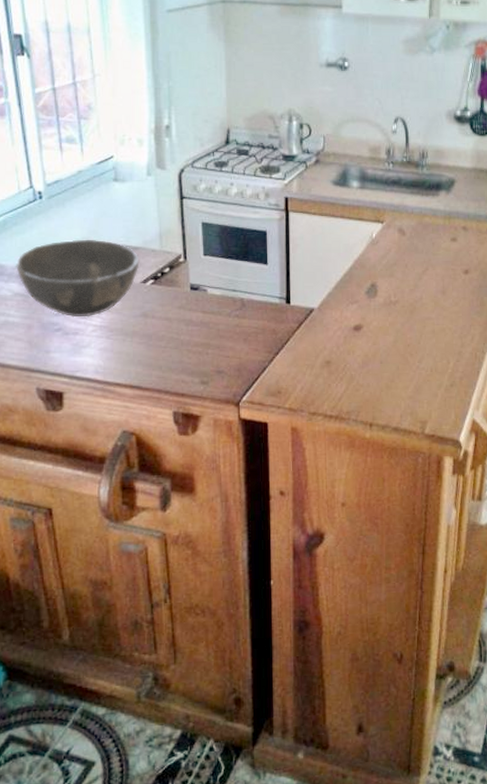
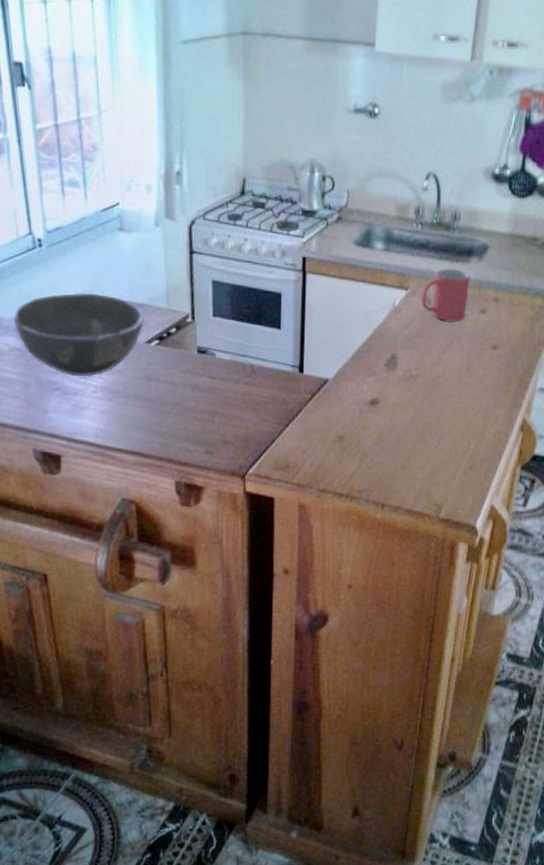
mug: none [395,202,441,250] -> present [420,268,471,321]

